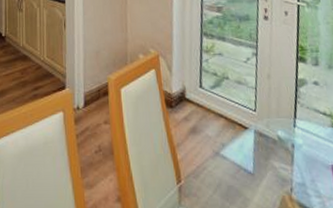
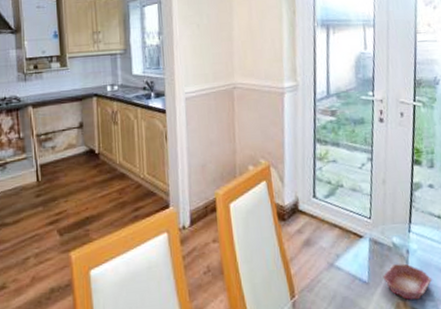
bowl: none [268,157,319,195] -> present [382,263,433,300]

